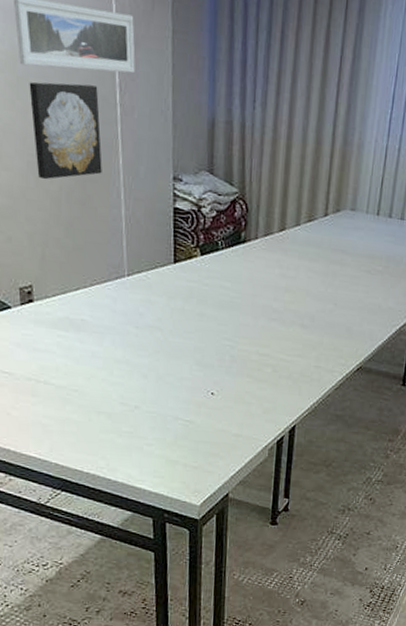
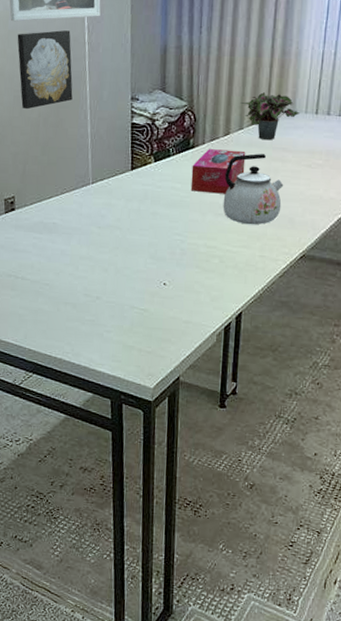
tissue box: none [242,245,303,297] -> present [191,149,246,194]
kettle: none [277,254,342,333] -> present [223,154,284,225]
potted plant: none [297,185,360,240] -> present [240,92,300,140]

